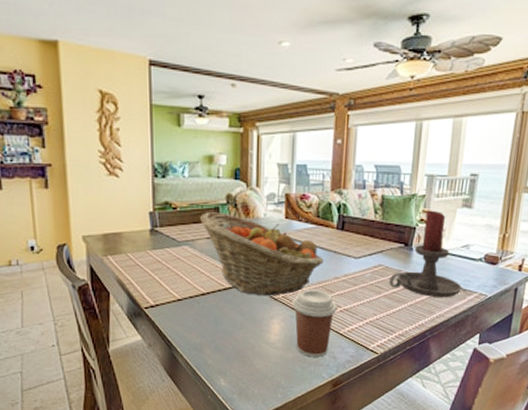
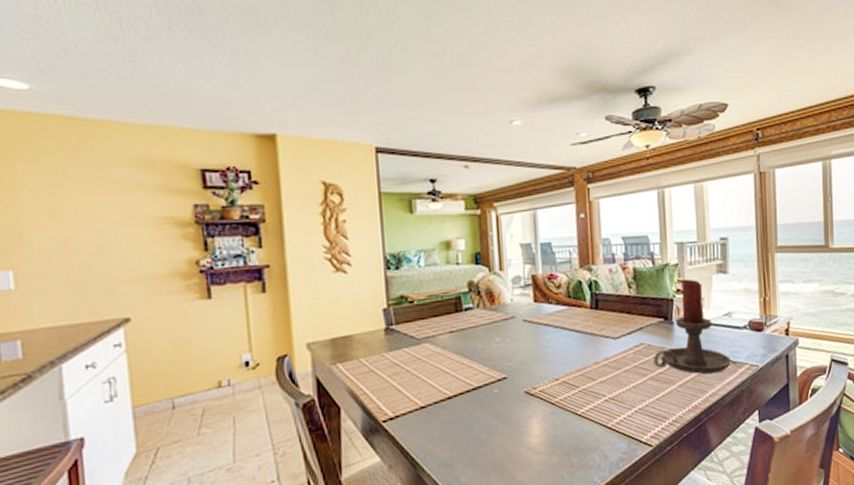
fruit basket: present [199,211,324,296] -> none [439,301,581,393]
coffee cup: present [292,290,337,357] -> none [551,378,602,460]

